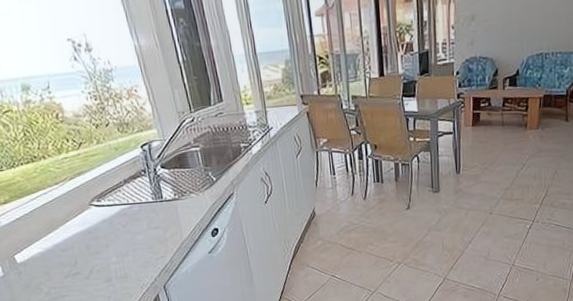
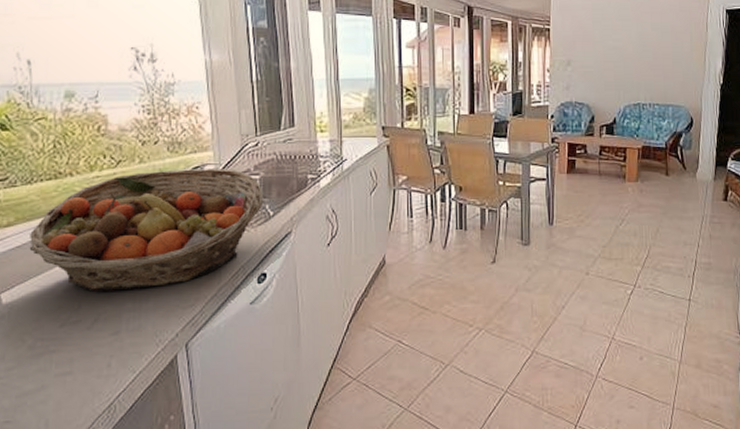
fruit basket: none [24,143,207,250] -> present [29,168,264,292]

